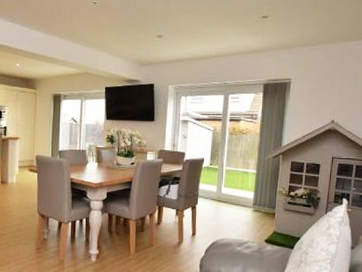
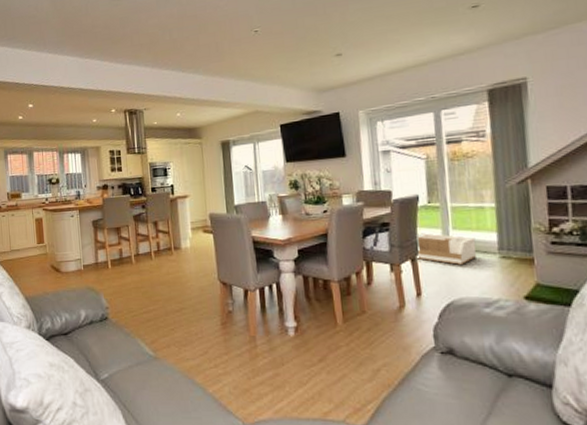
storage bin: none [195,188,239,214] -> present [416,233,477,265]

